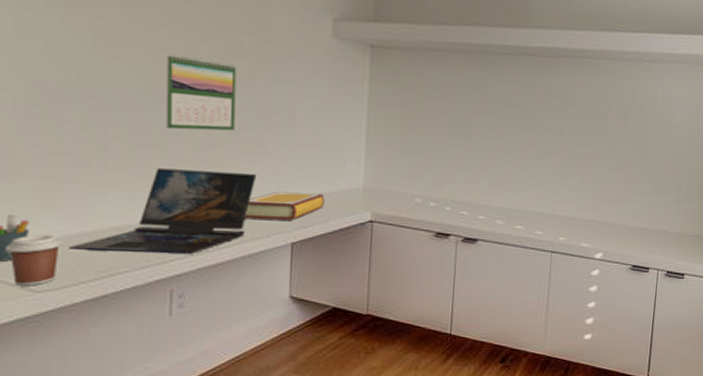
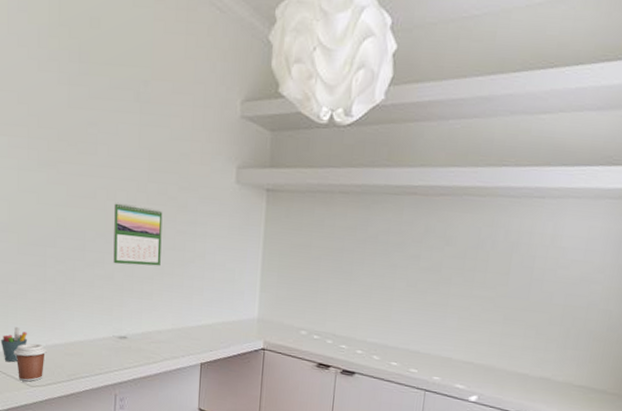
laptop: present [68,168,257,255] -> none [50,295,176,367]
book: present [245,191,325,220] -> none [167,318,227,344]

